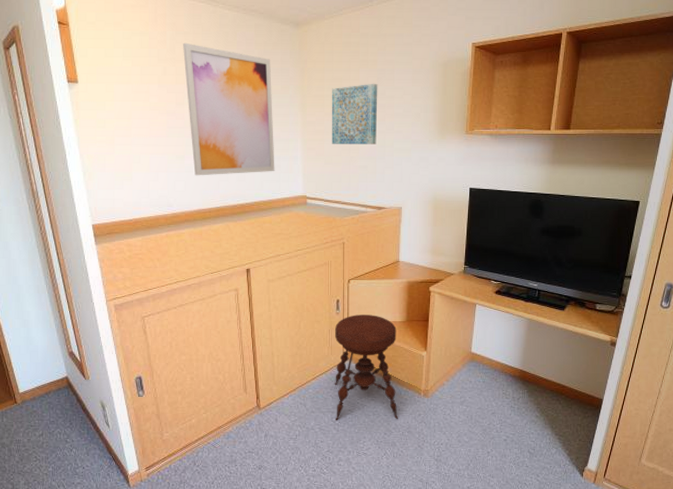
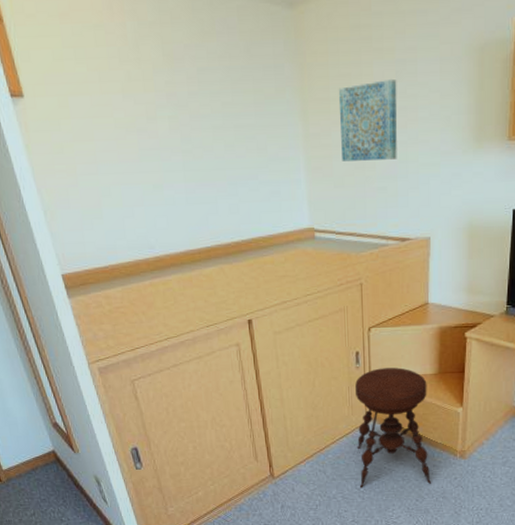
wall art: present [183,42,275,176] -> none [148,36,274,210]

